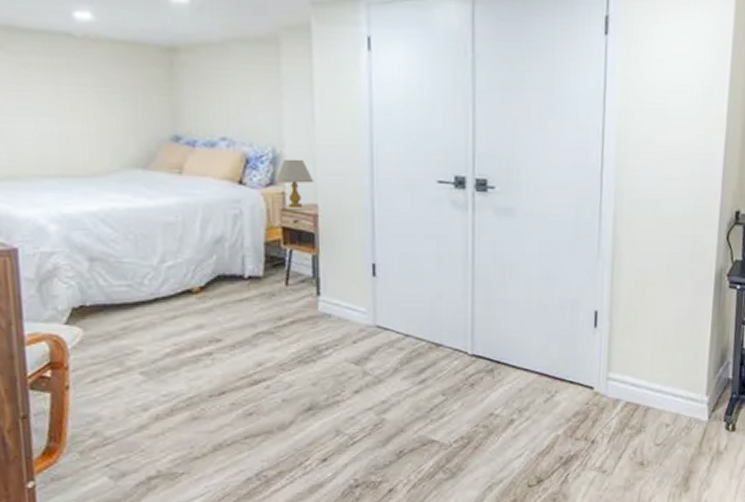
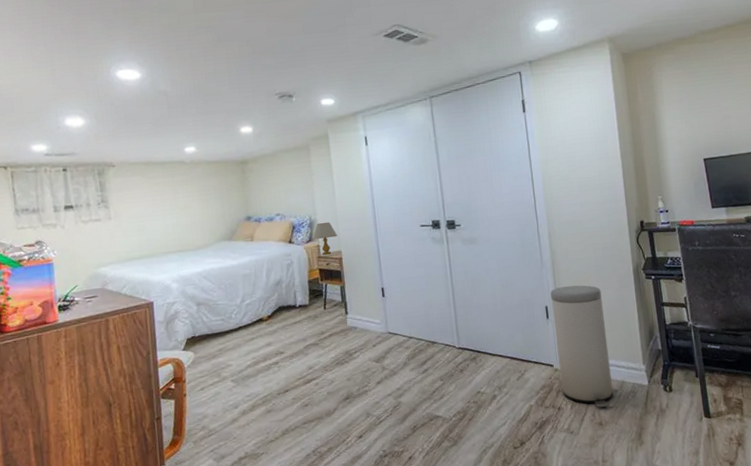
pedal bin: none [599,287,670,444] -> present [550,285,614,407]

